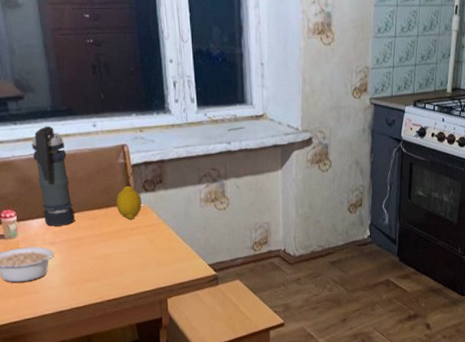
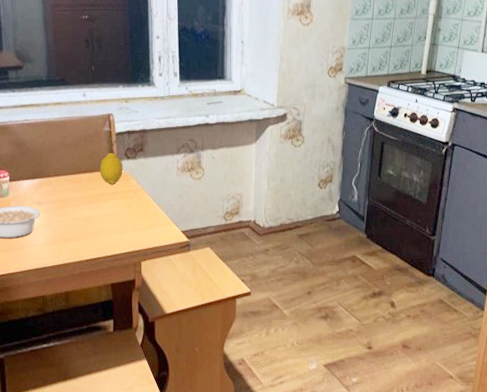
smoke grenade: present [31,126,76,226] -> none [27,94,62,188]

